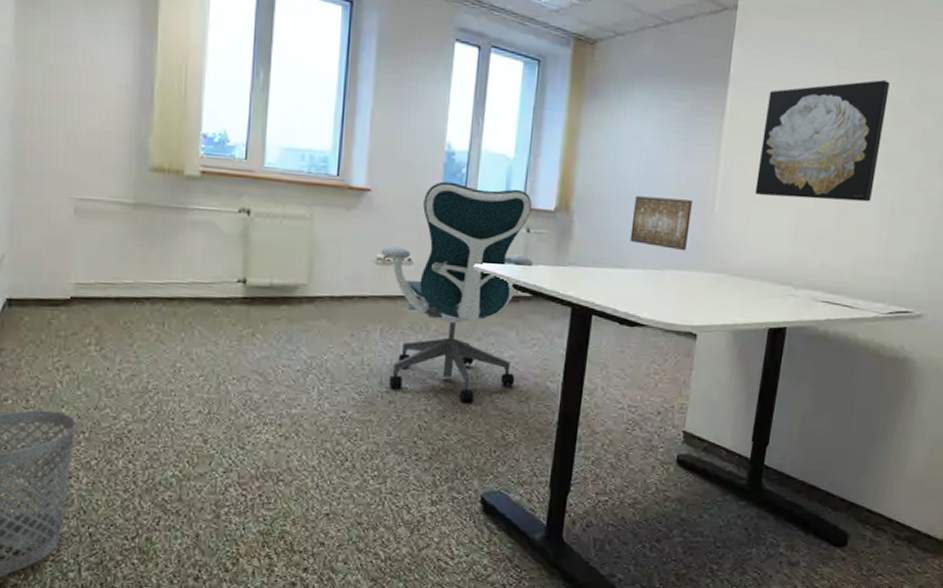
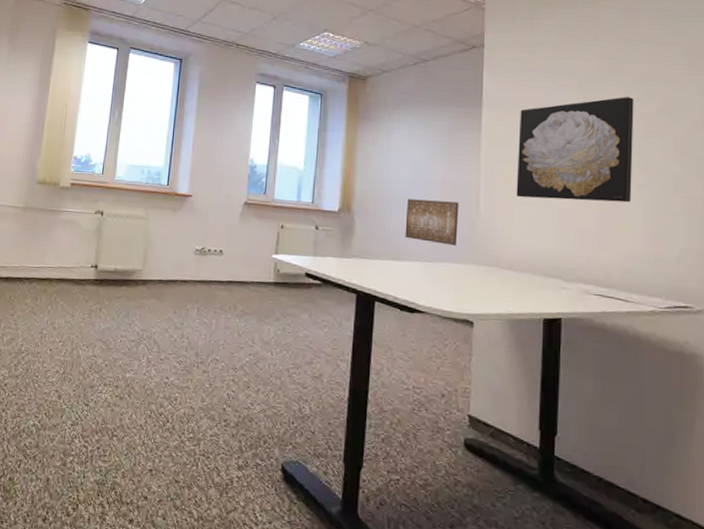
office chair: present [381,181,534,403] -> none [199,189,322,377]

